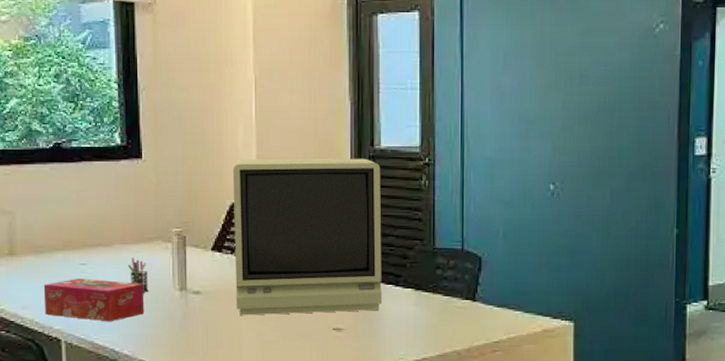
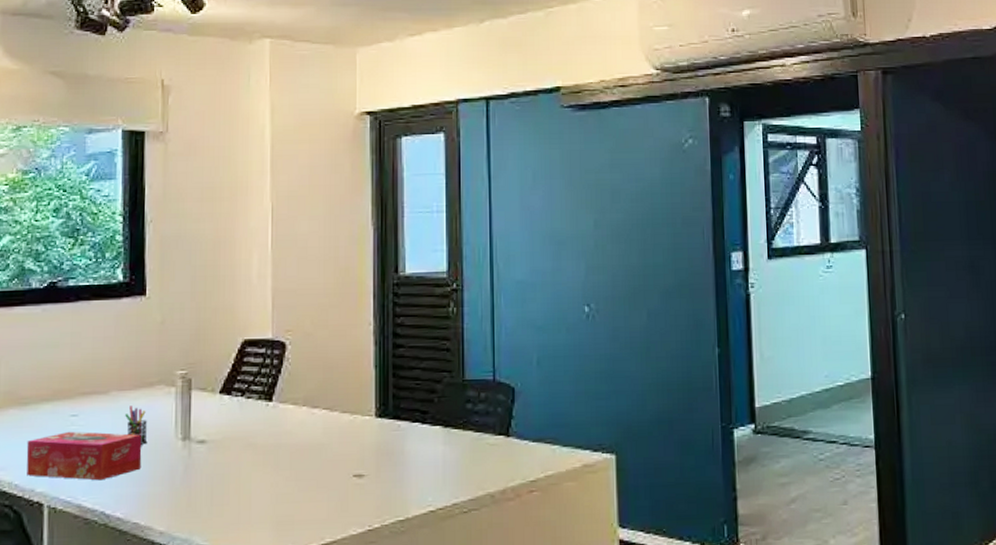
monitor: present [232,158,382,316] -> none [245,286,407,465]

